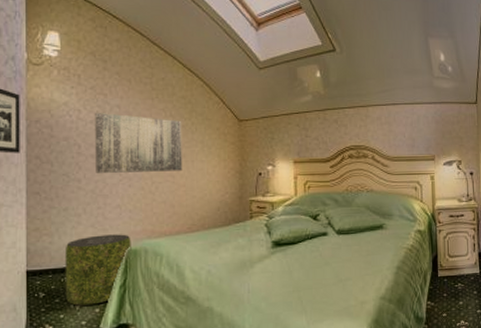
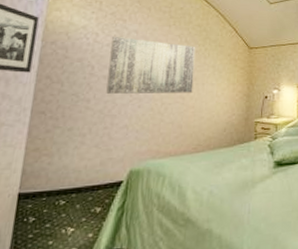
pouf: present [64,234,131,306] -> none [57,154,135,231]

